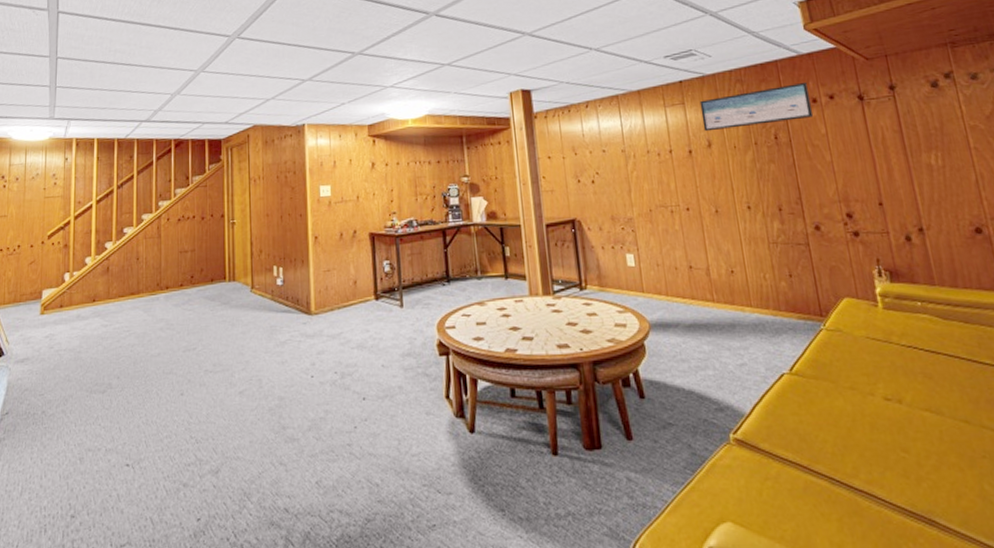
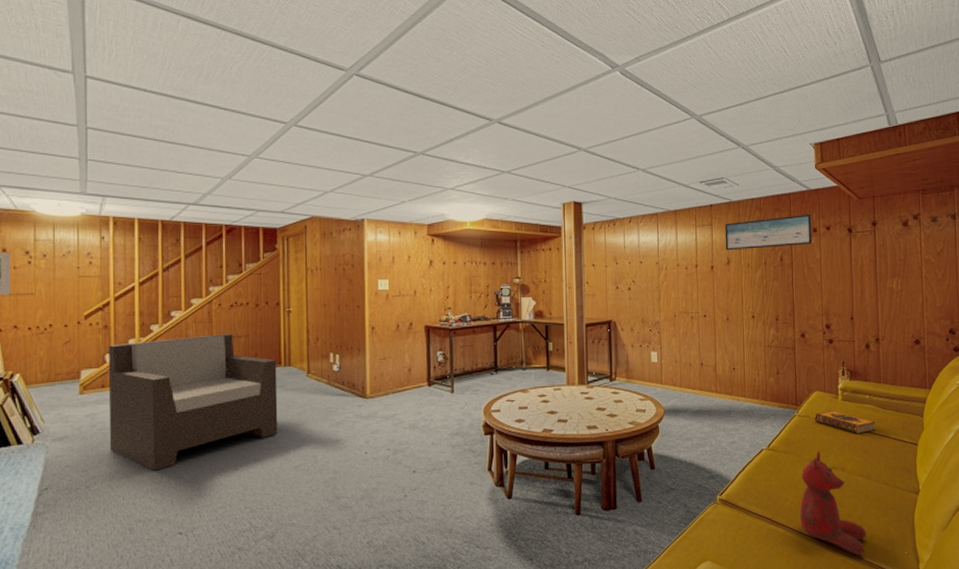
armchair: none [64,249,223,395] -> present [109,334,278,471]
teddy bear: none [841,376,951,522] -> present [799,451,867,555]
hardback book: none [847,322,938,354] -> present [813,410,876,434]

